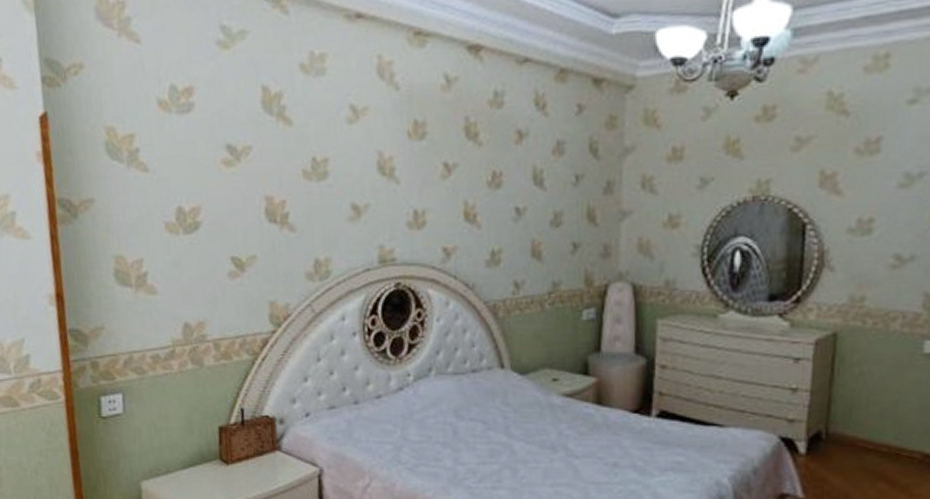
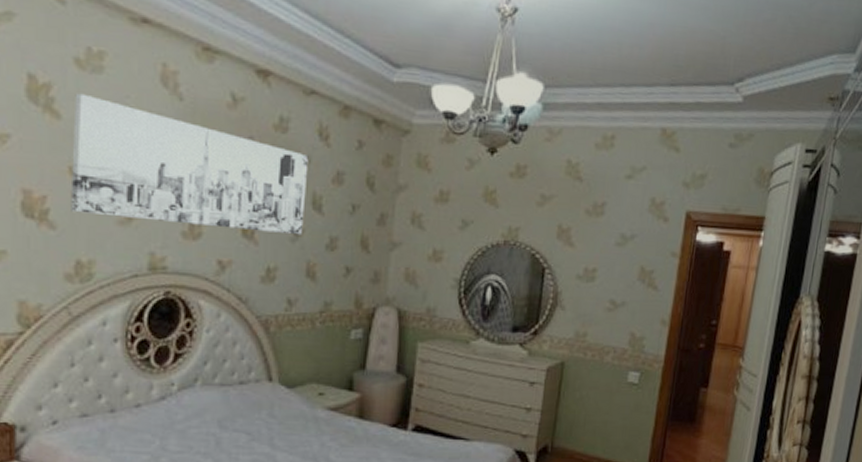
wall art: none [302,97,527,214] -> present [70,93,309,235]

